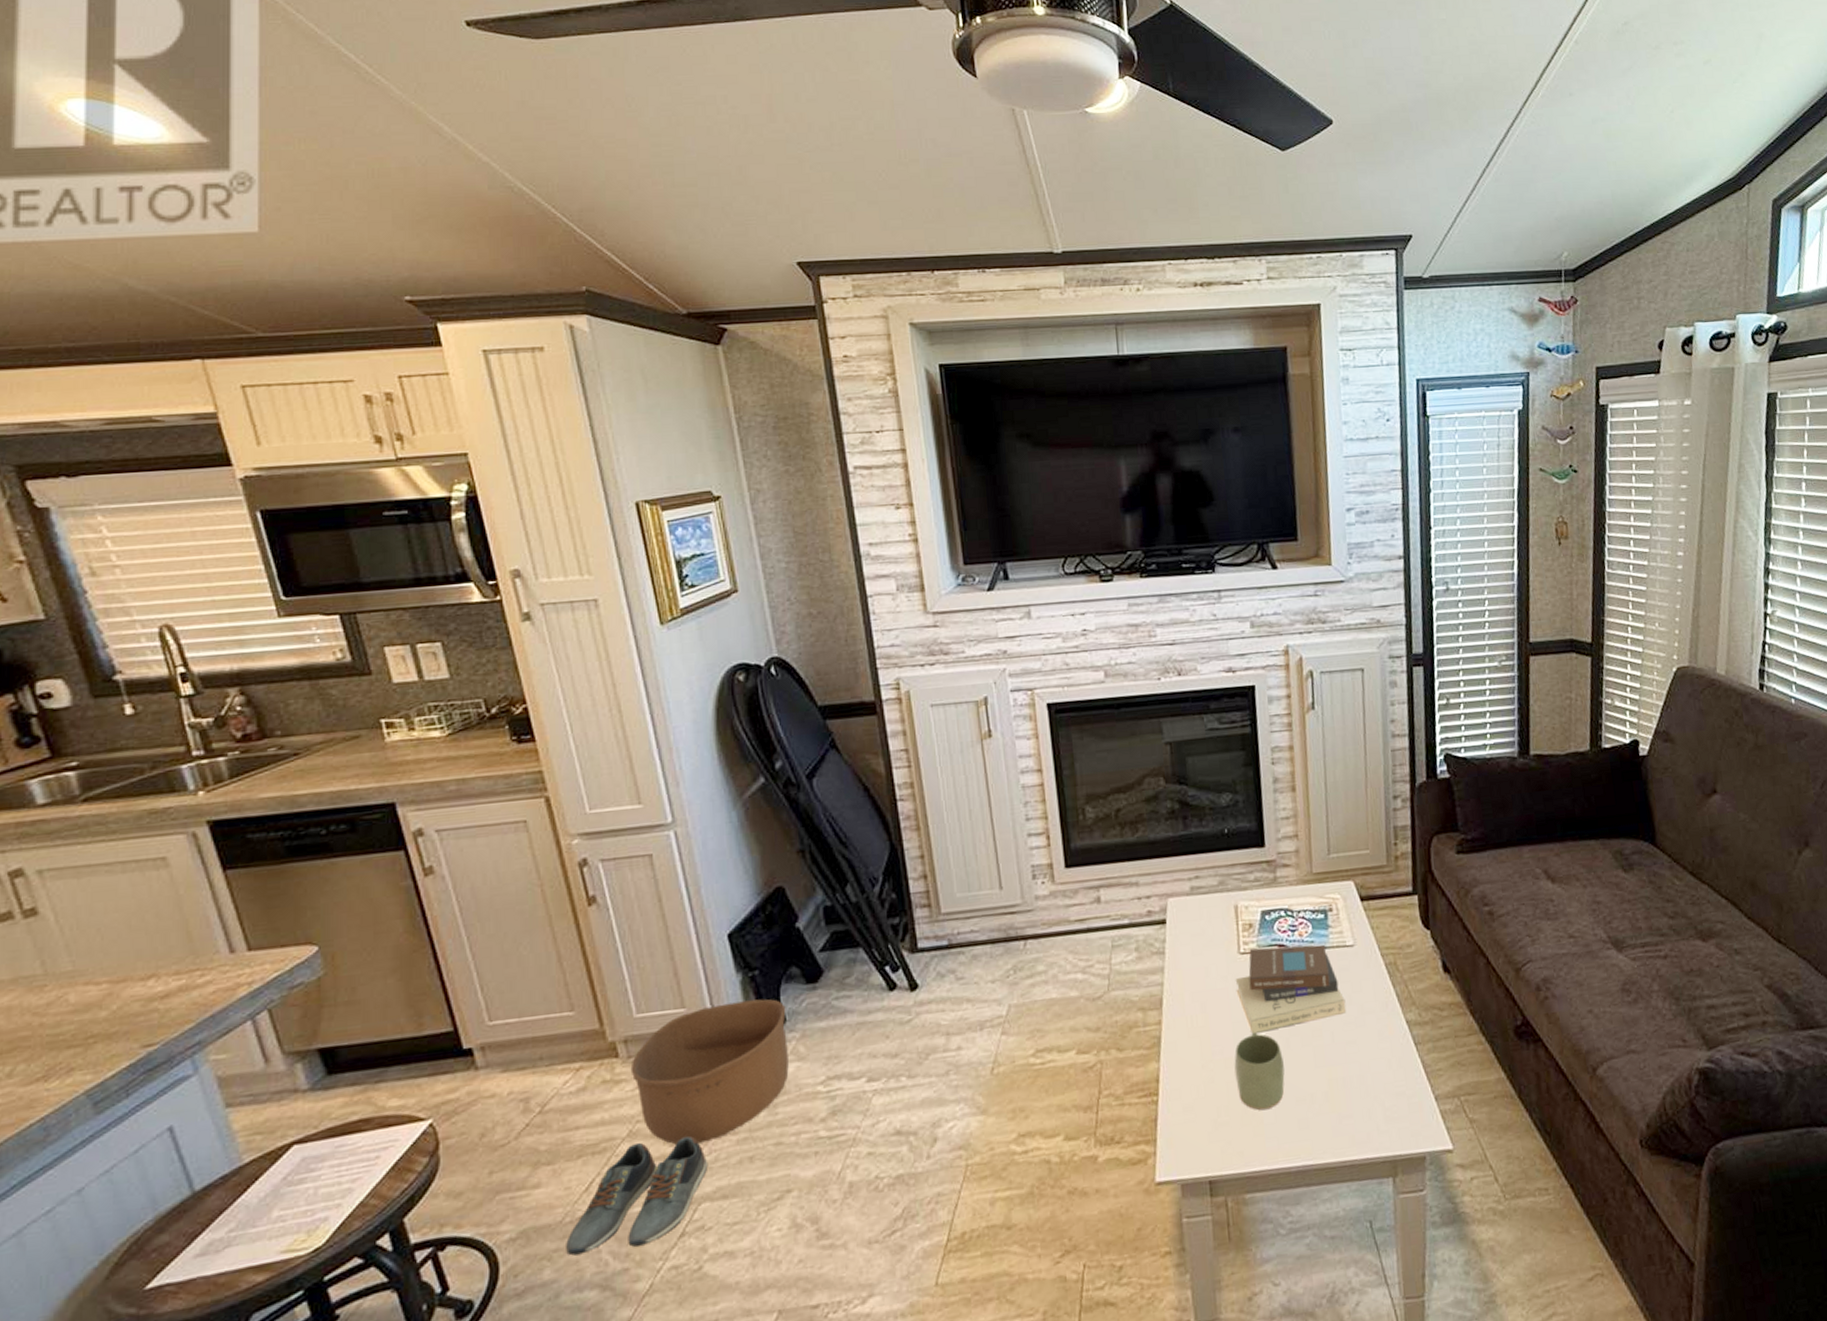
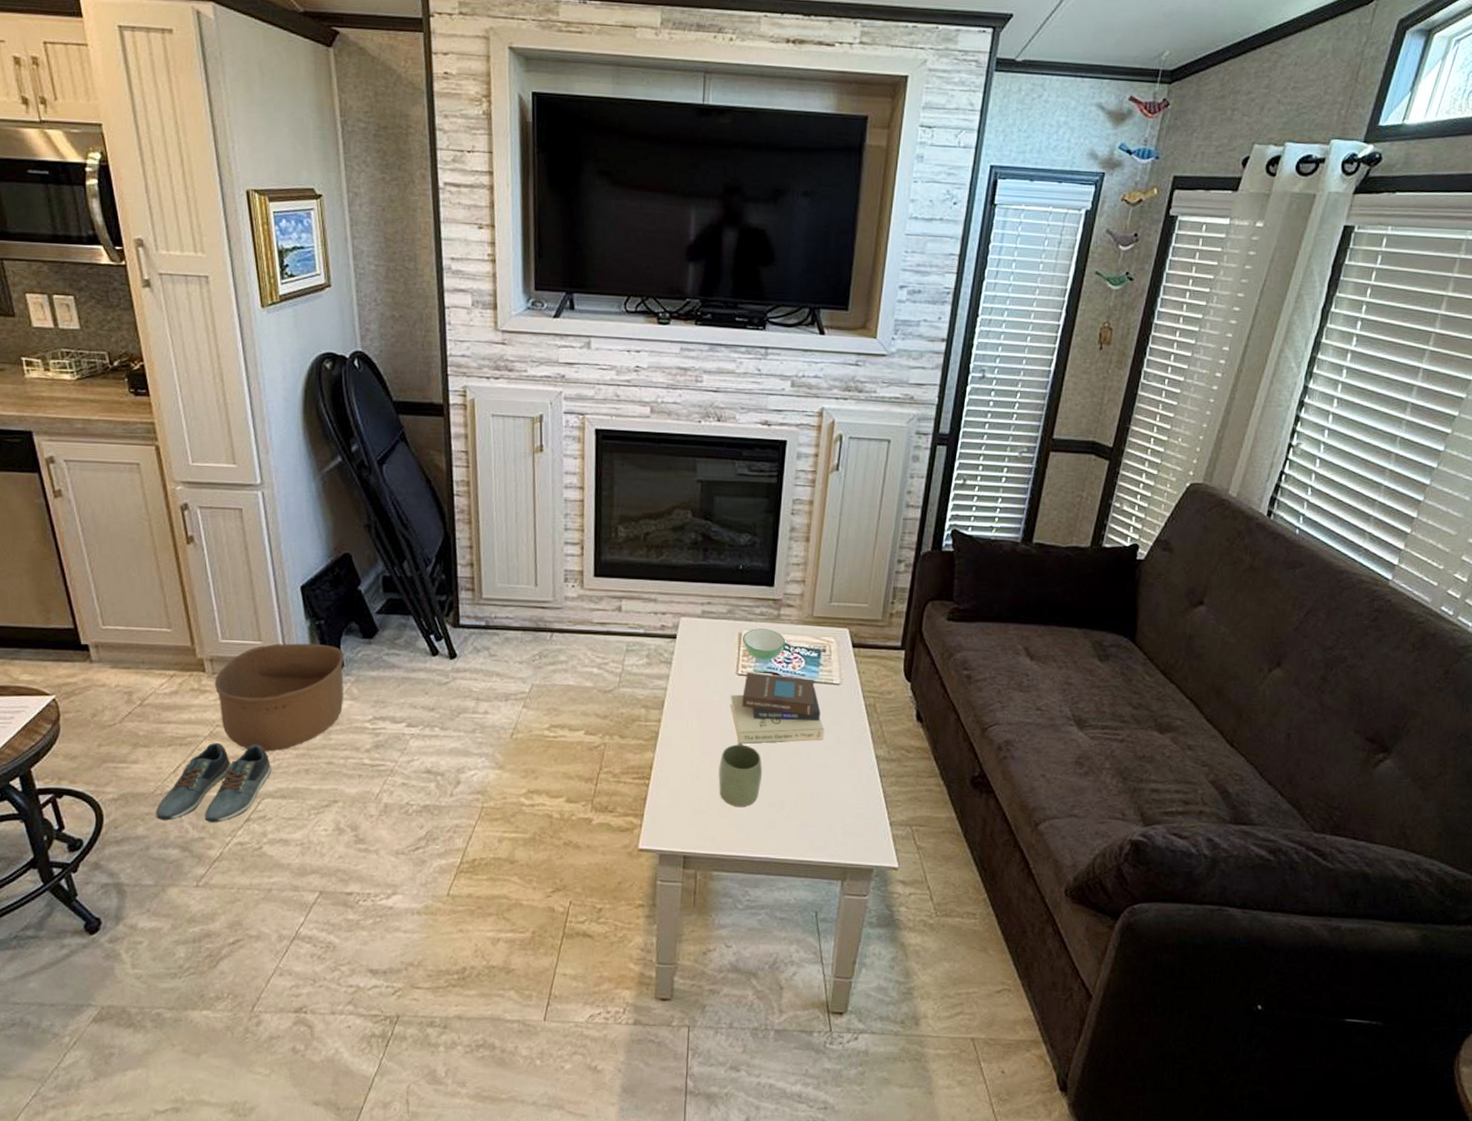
bowl: none [1239,895,1287,938] -> present [743,628,785,665]

